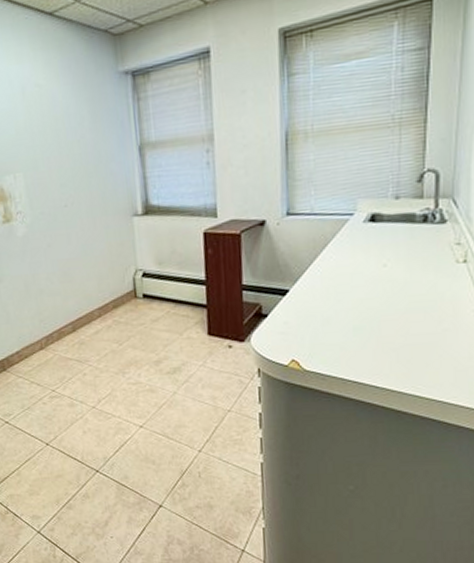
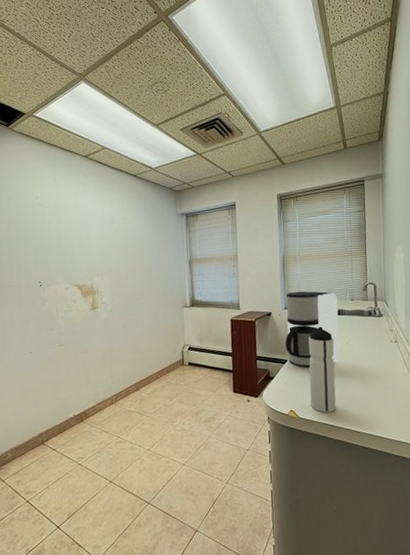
coffee maker: none [286,186,373,300] -> present [285,291,340,367]
water bottle: none [321,239,364,364] -> present [308,326,336,413]

